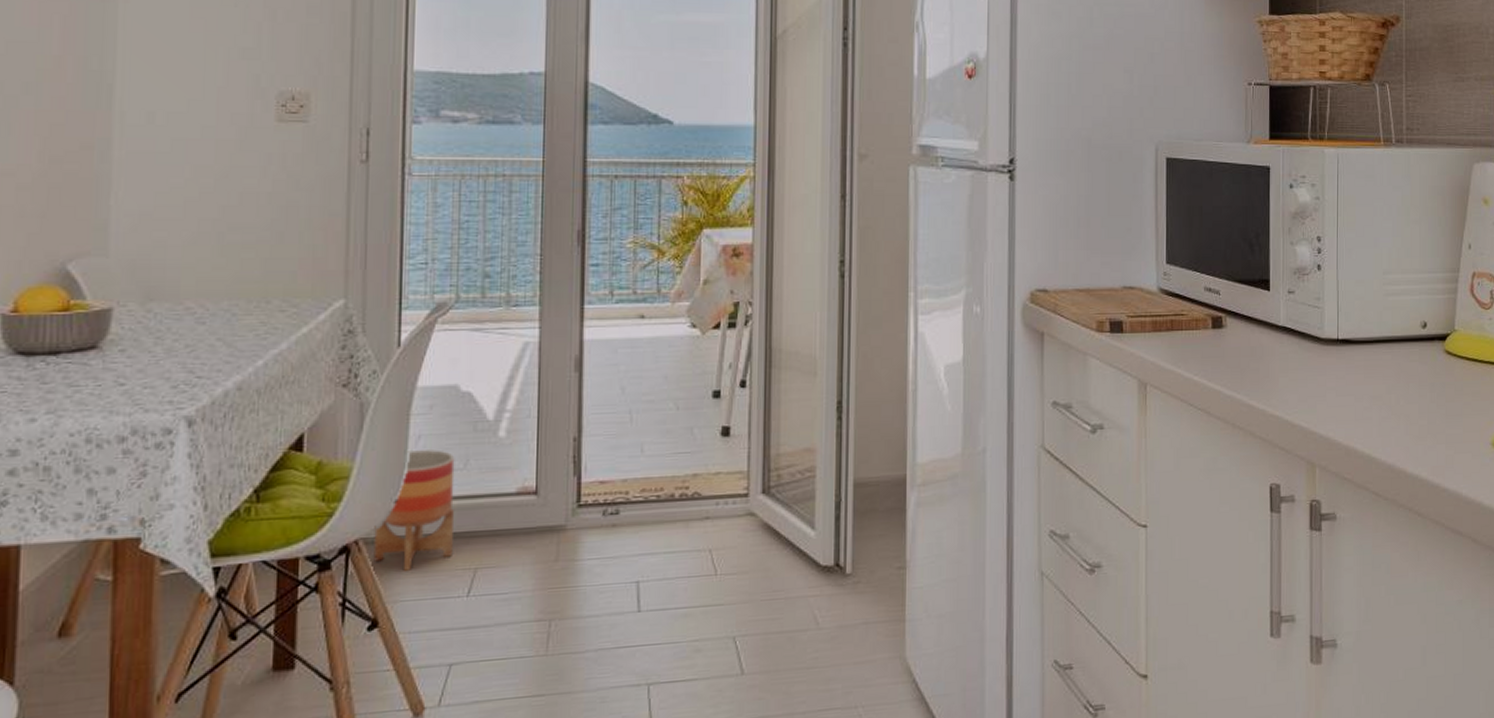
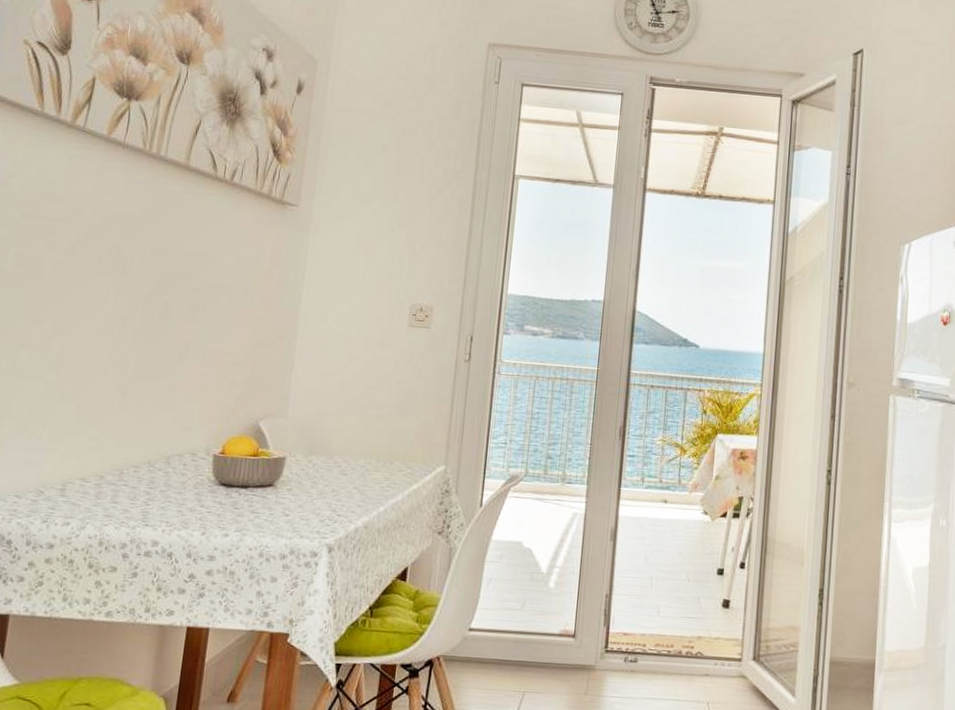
planter: present [373,450,455,571] -> none [449,590,515,686]

